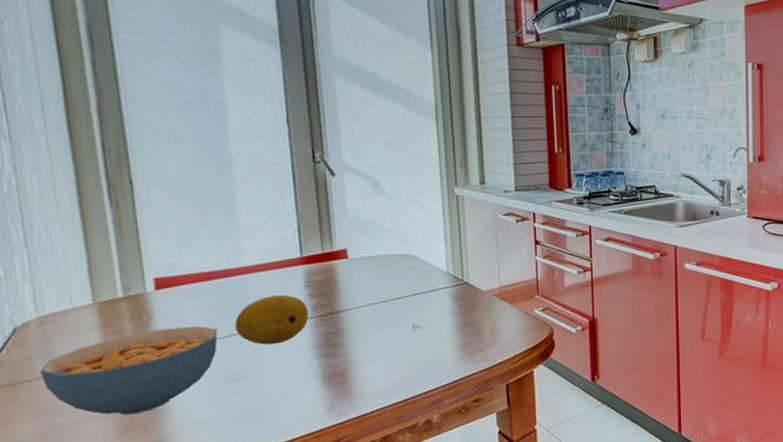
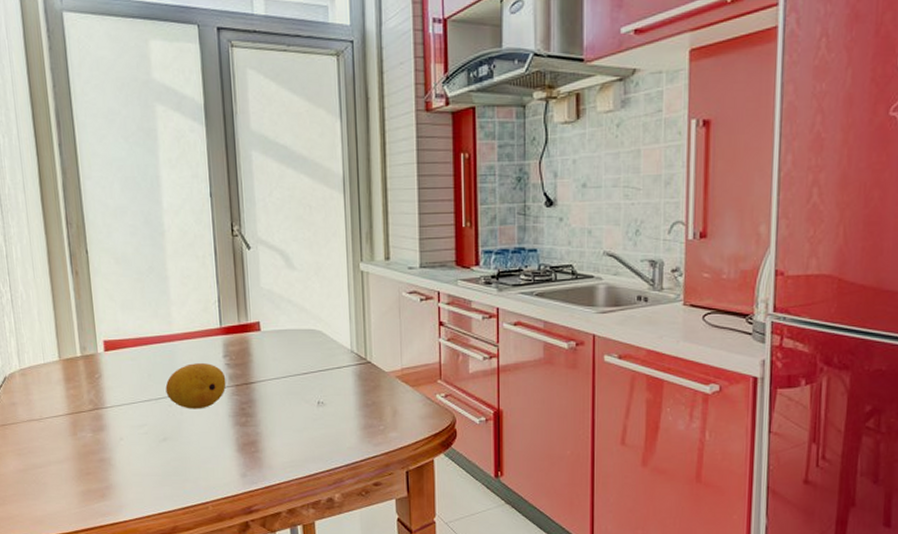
cereal bowl: present [40,326,218,415] -> none [22,387,152,462]

